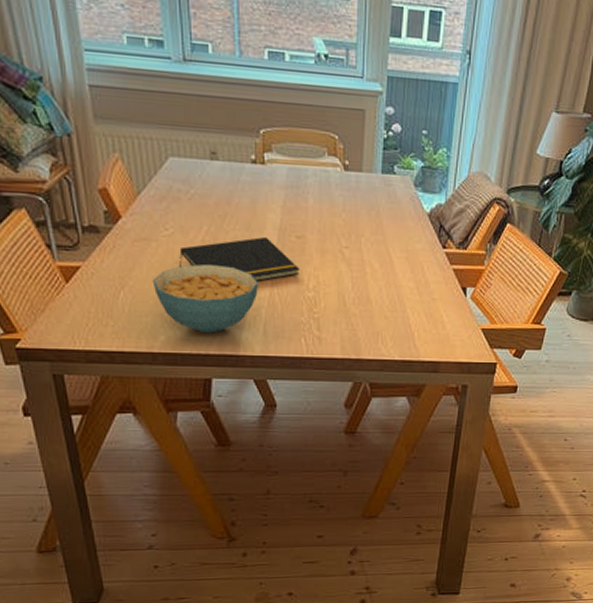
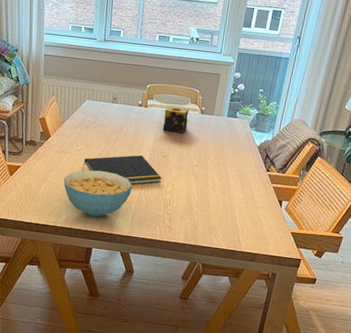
candle: none [291,160,327,202] -> present [162,105,190,134]

